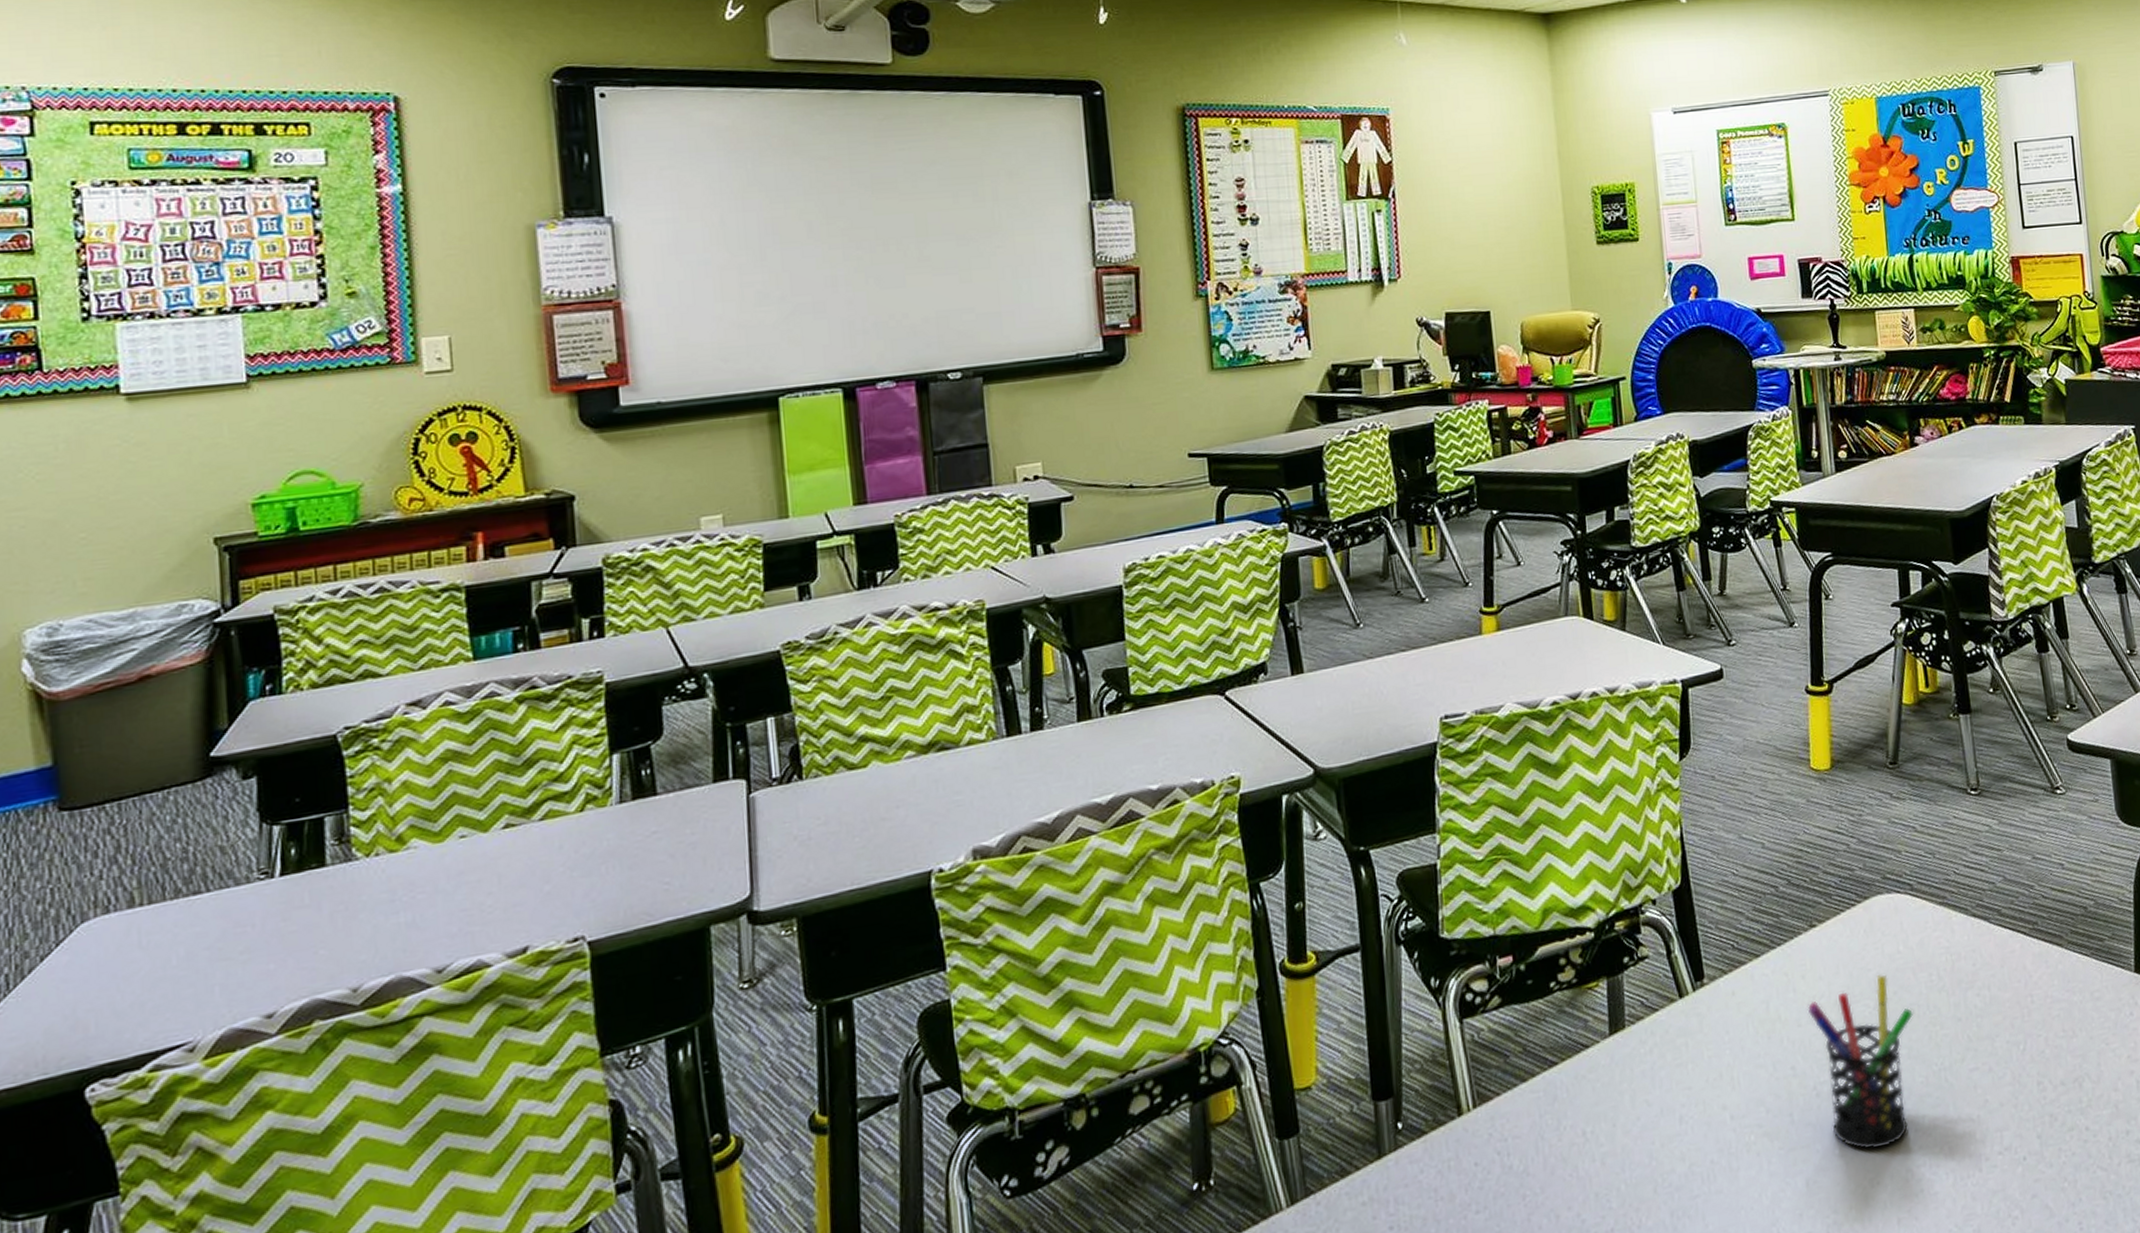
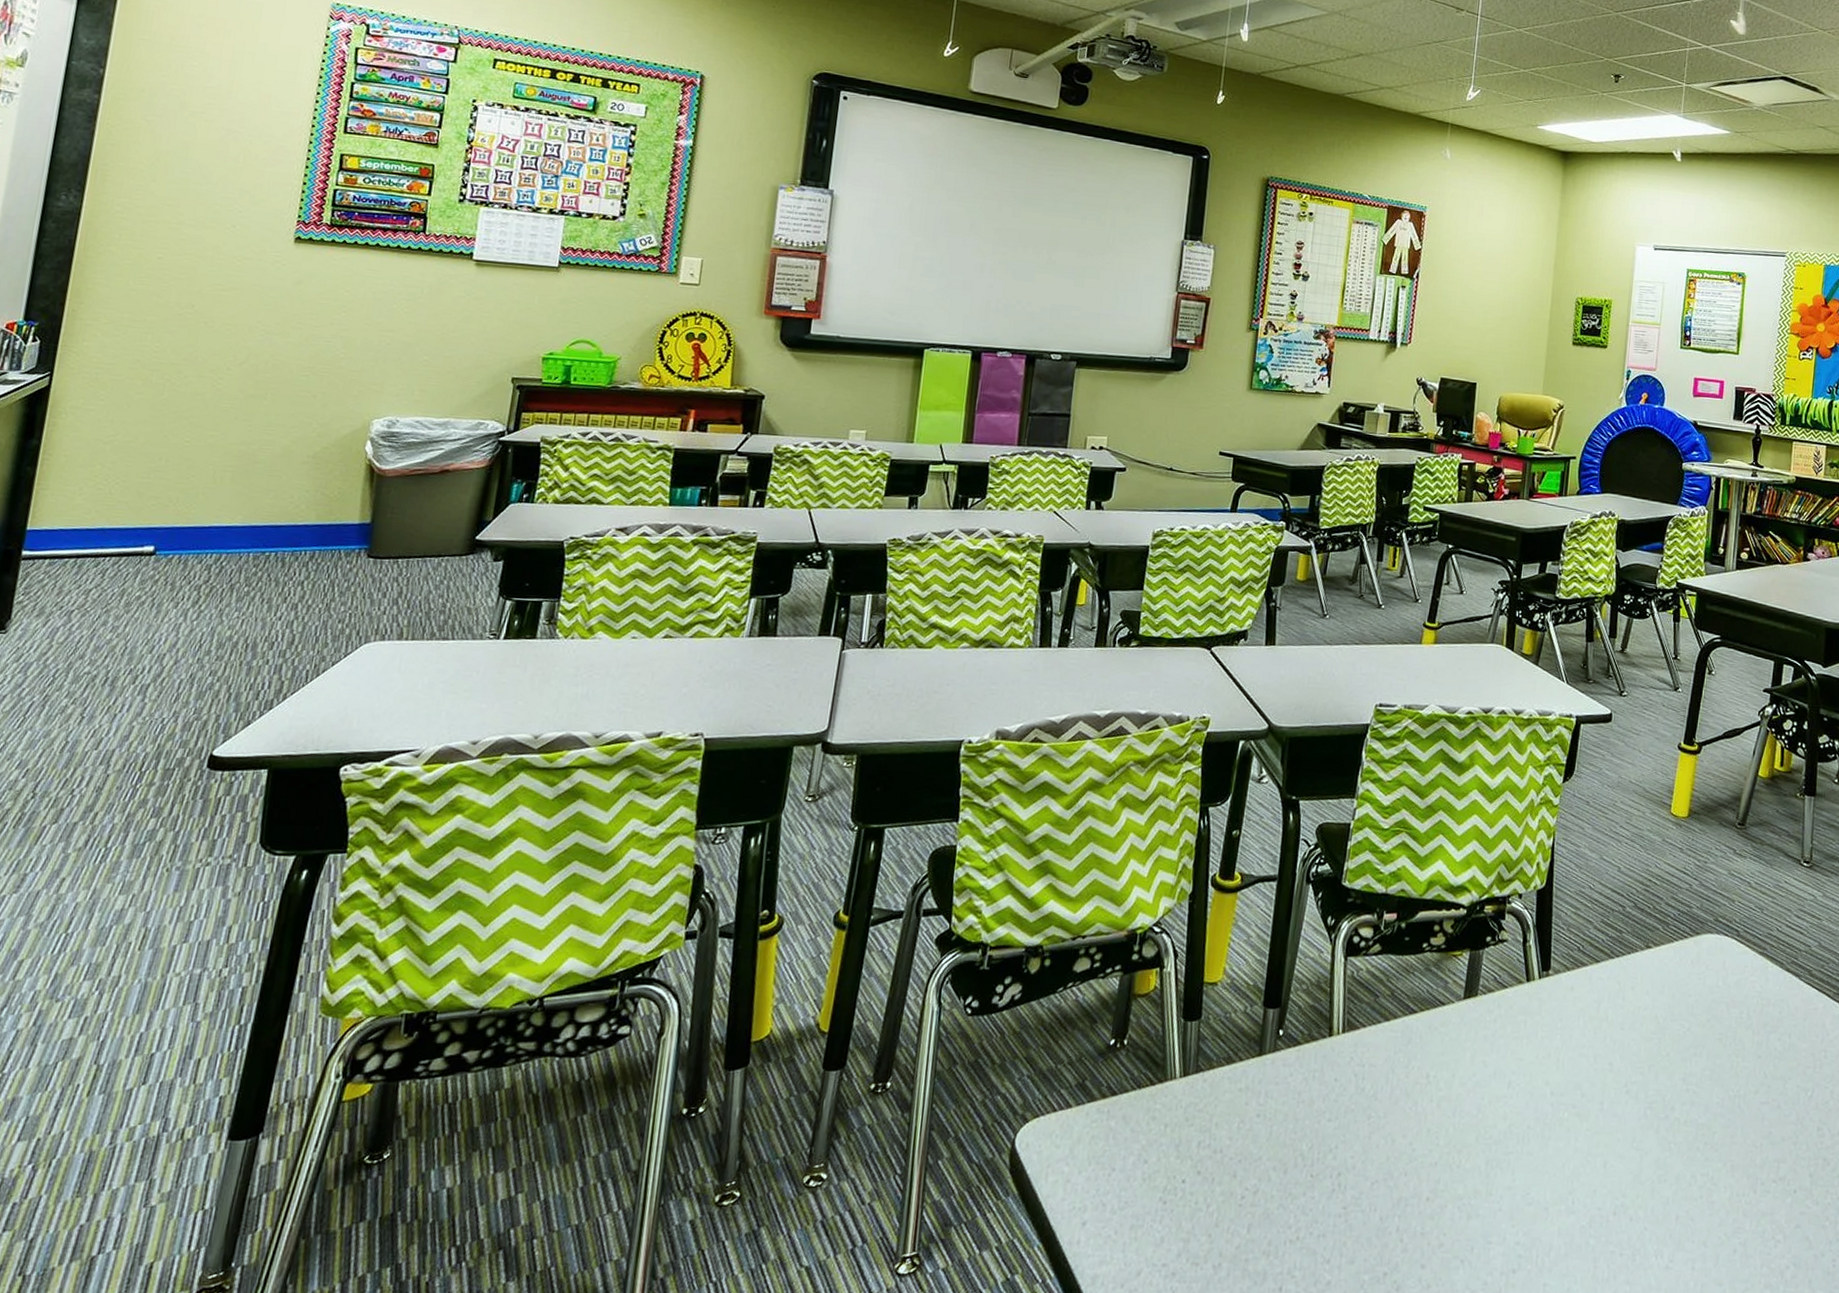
pen holder: present [1807,975,1914,1150] -> none [1631,1002,1722,1151]

